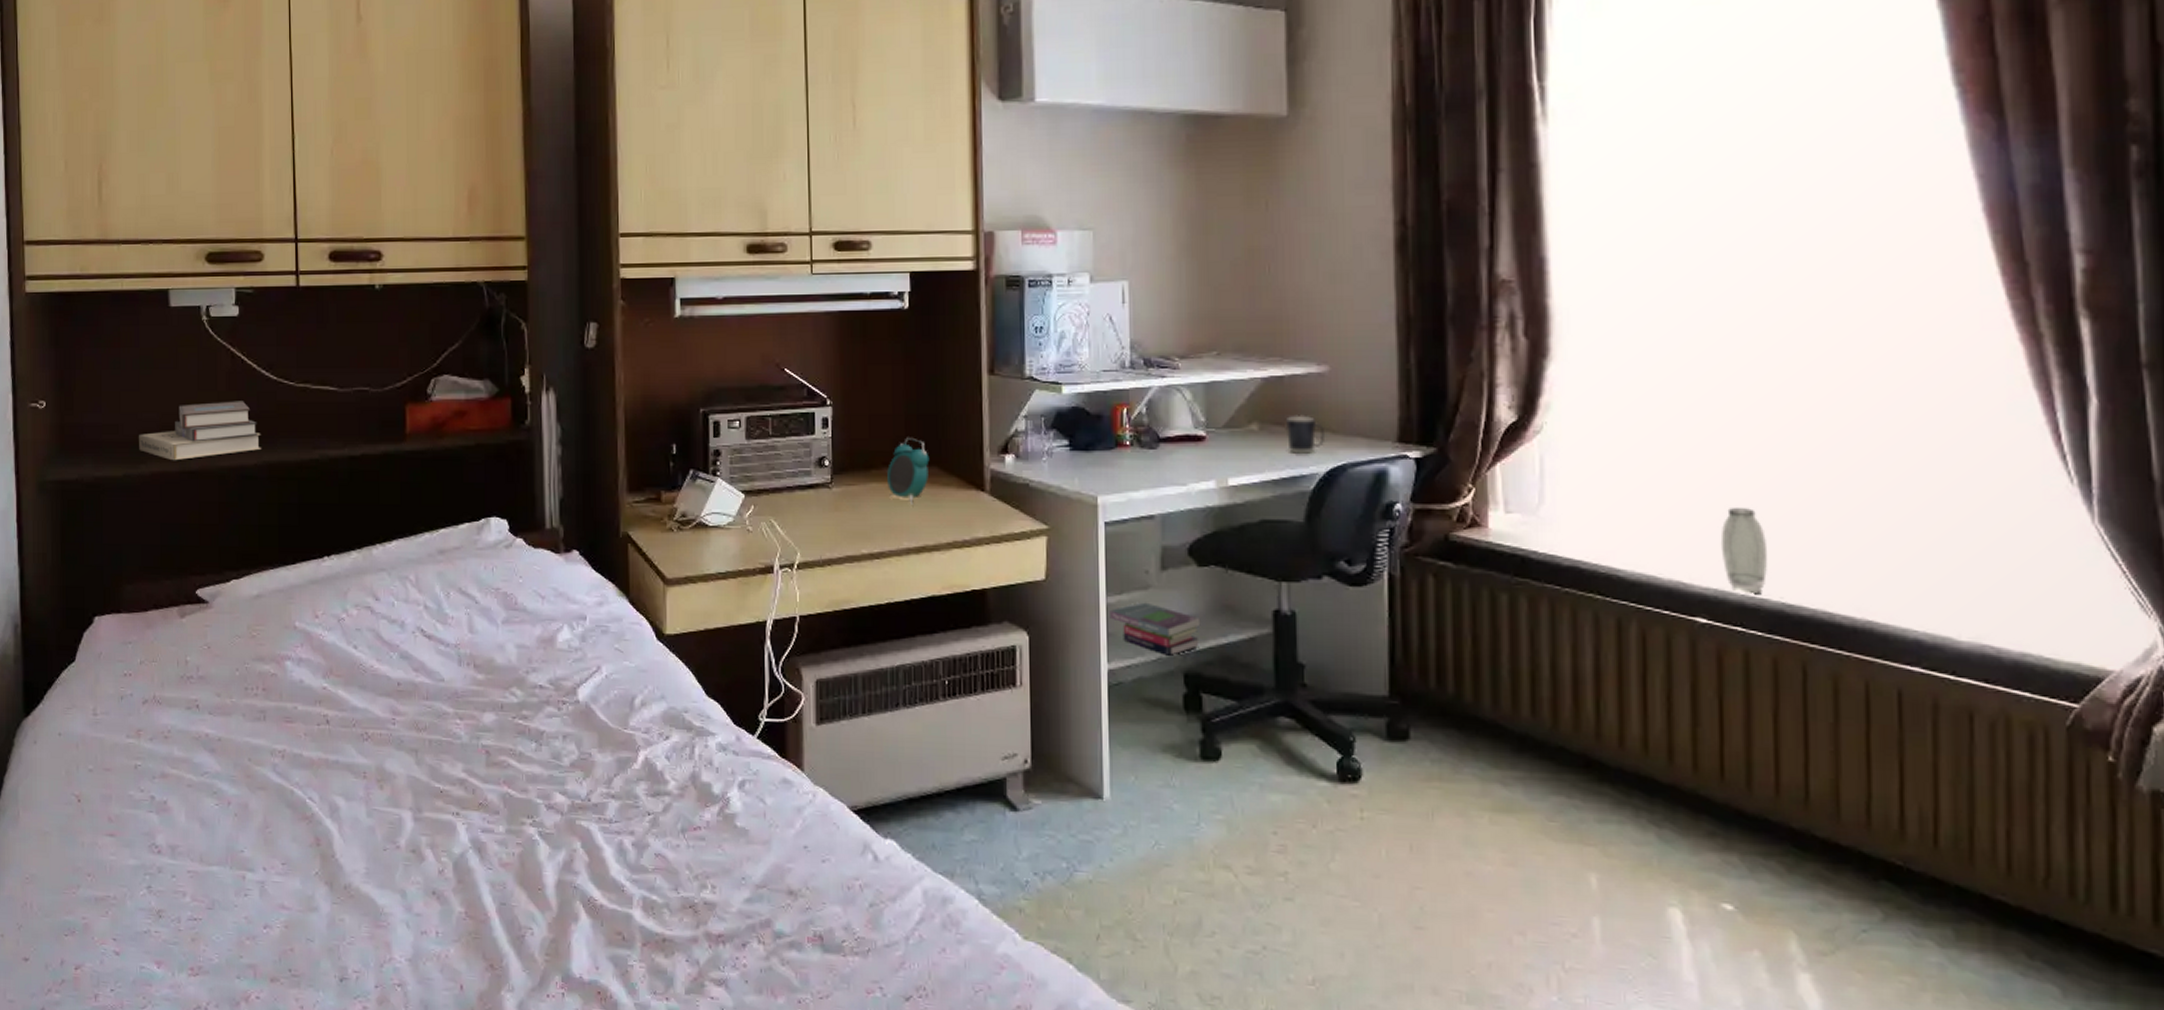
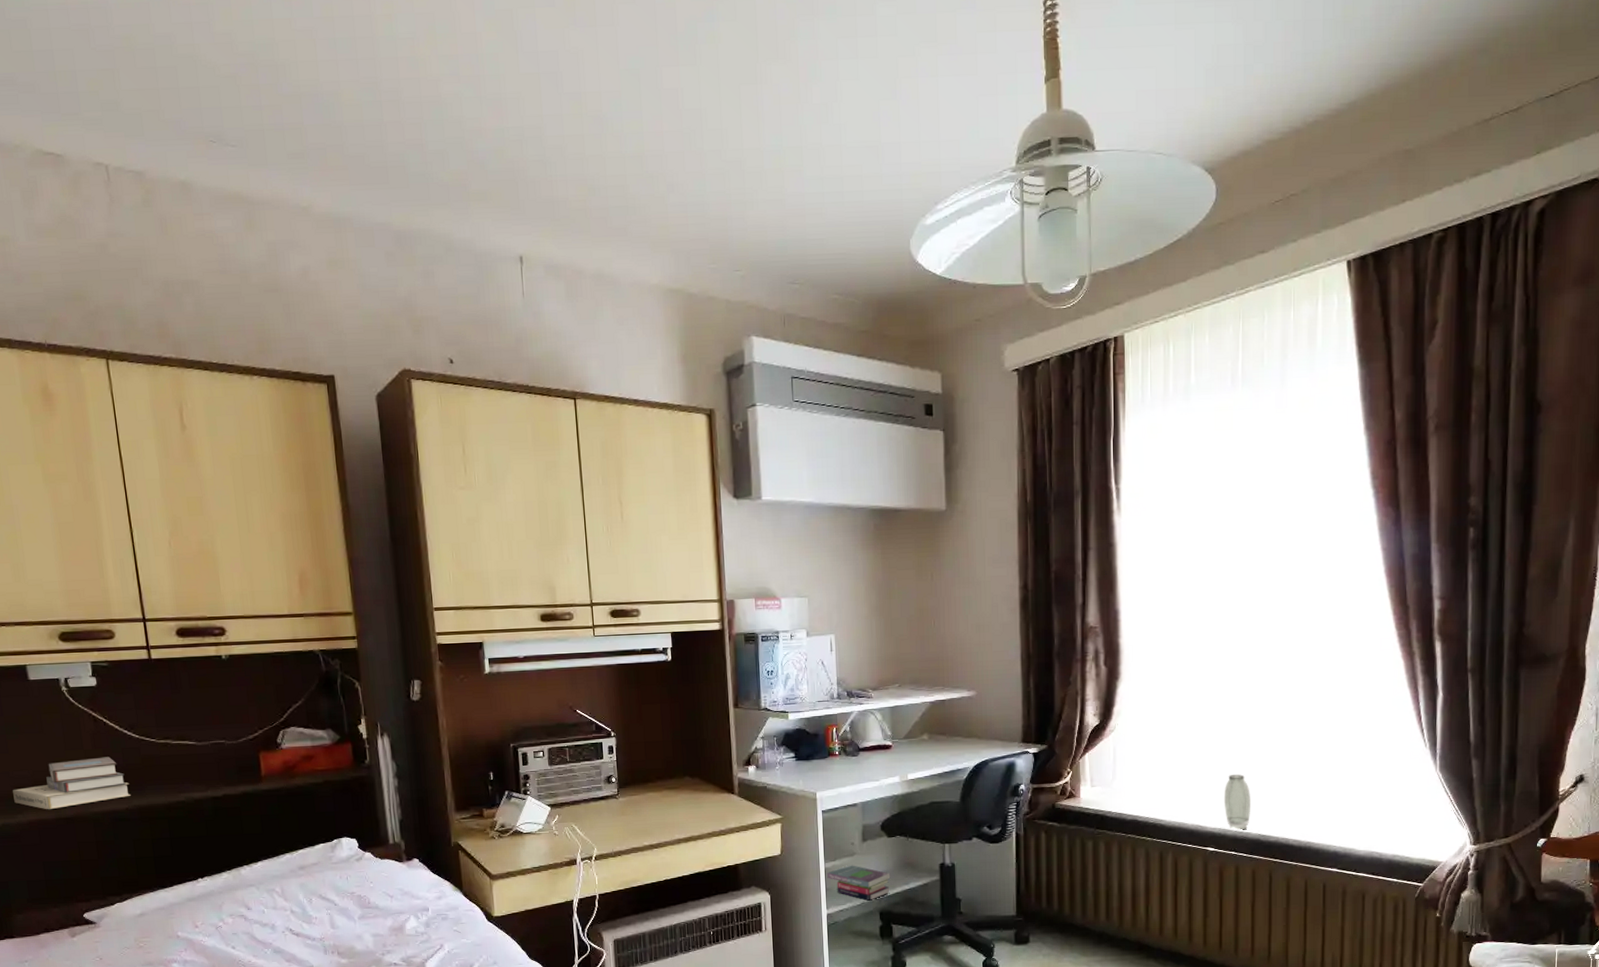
alarm clock: present [887,437,930,506] -> none [660,757,692,808]
mug: present [1285,415,1324,454] -> none [946,726,973,754]

